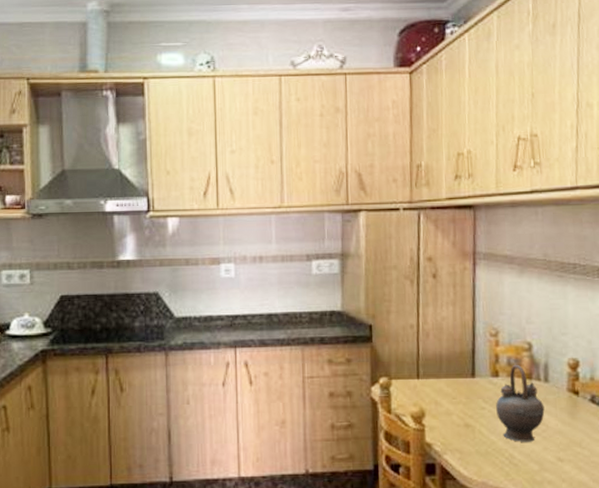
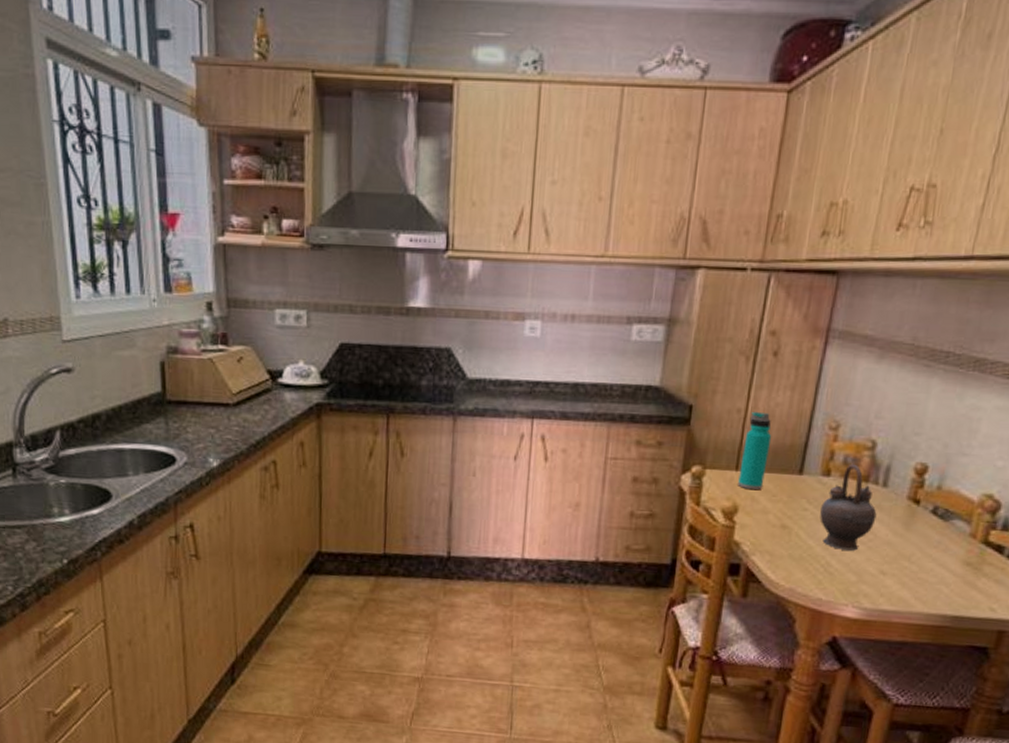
water bottle: none [420,326,444,395] -> present [738,411,772,490]

